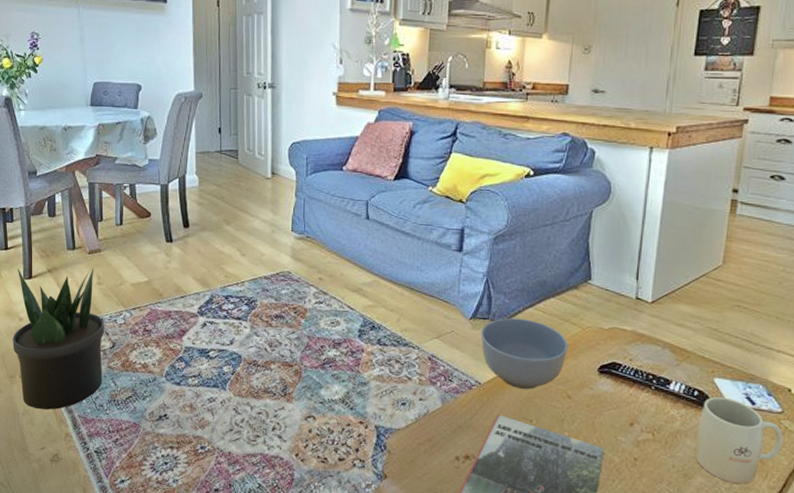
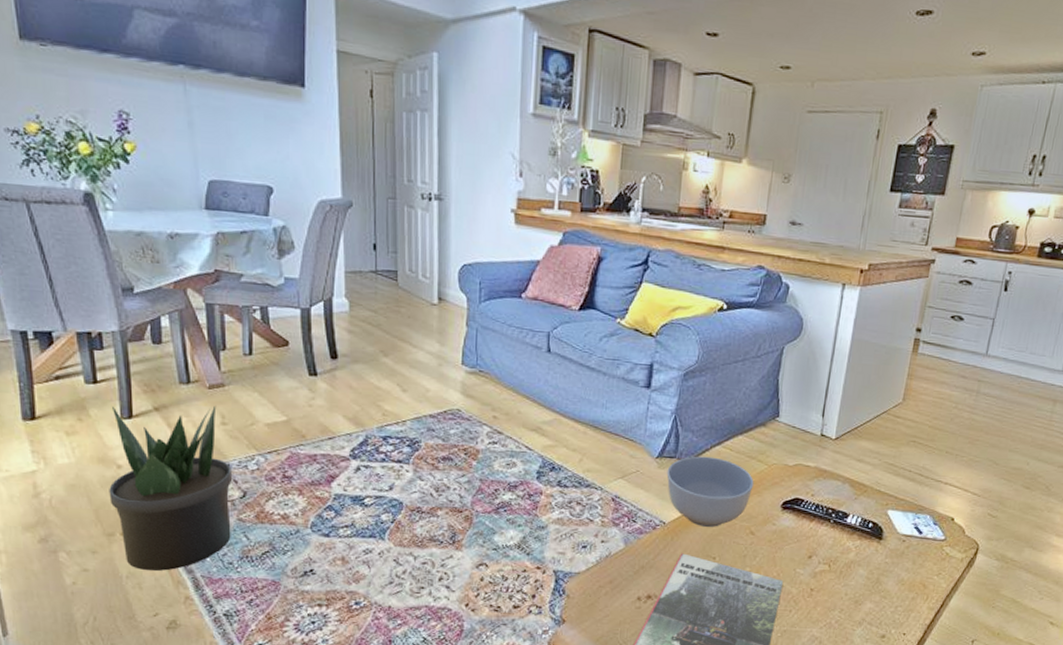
mug: present [695,396,783,484] -> none [866,527,944,607]

